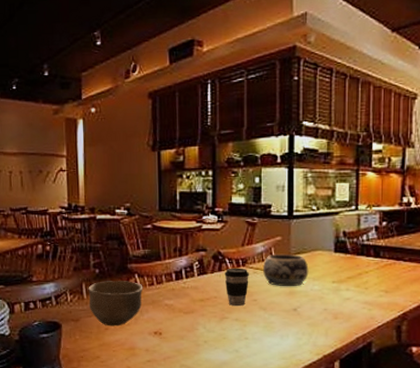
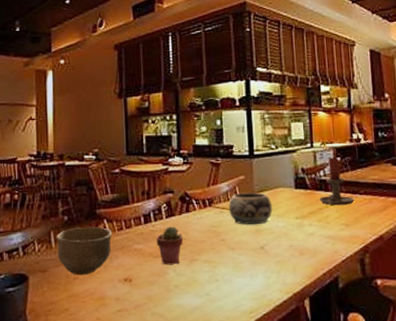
potted succulent: none [187,284,214,321] -> present [156,226,183,265]
coffee cup: present [224,268,249,307] -> none [192,208,216,248]
candle holder: none [359,221,397,272] -> present [319,157,354,206]

